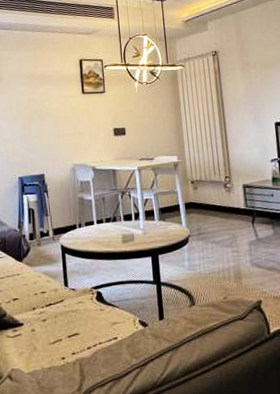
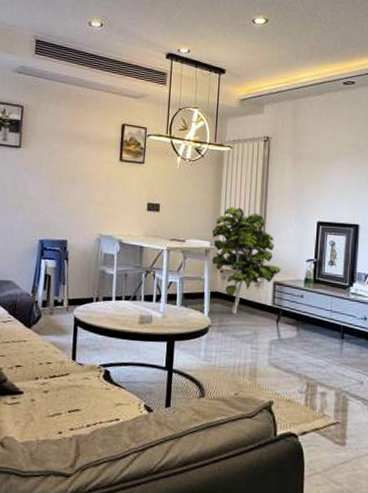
indoor plant: none [178,120,248,222] -> present [212,206,281,315]

